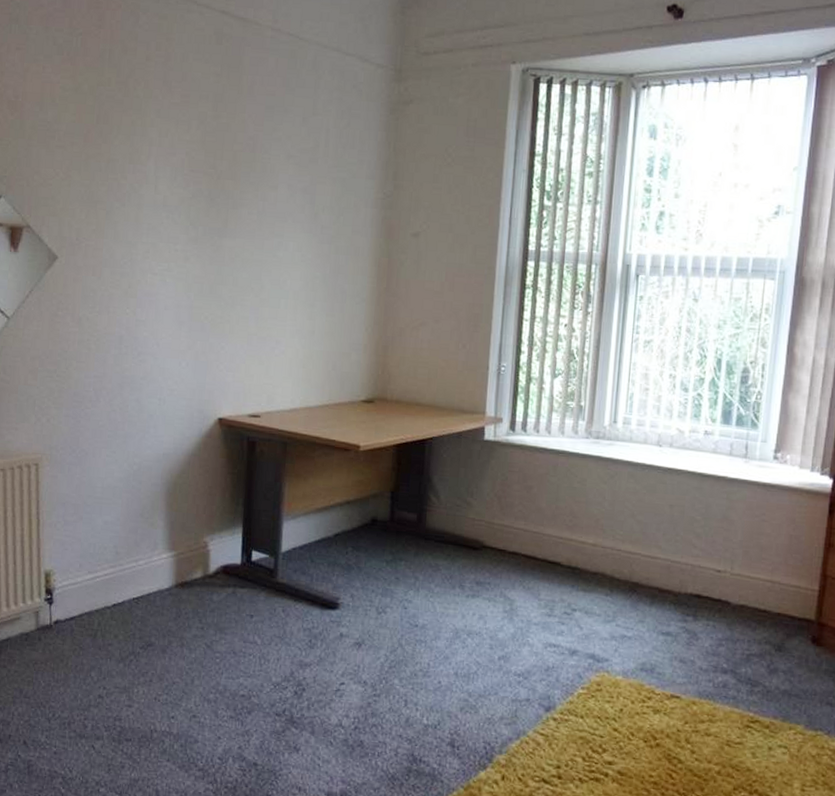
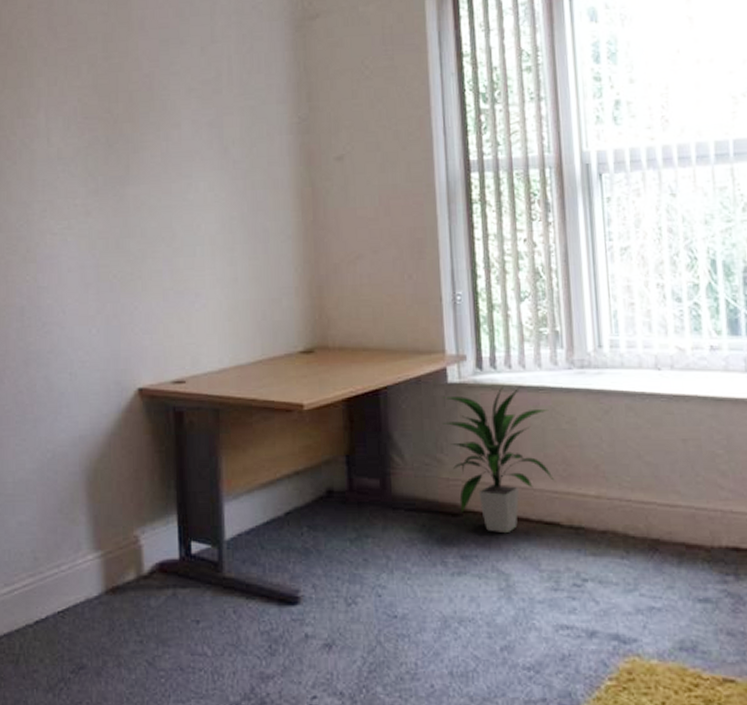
indoor plant: none [475,446,564,568] -> present [442,385,554,534]

